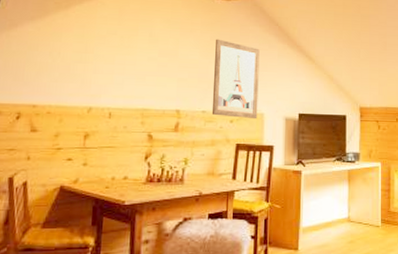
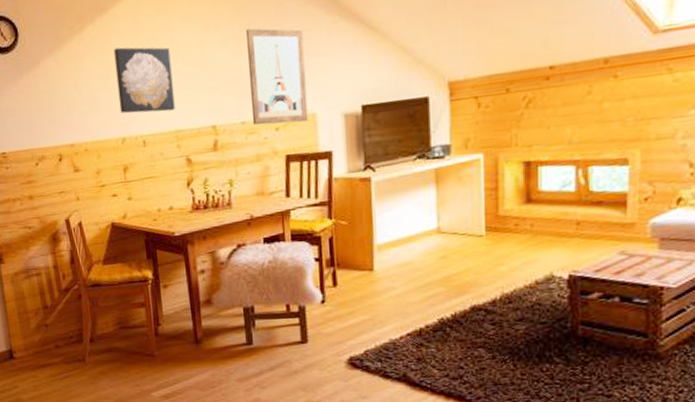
wall art: none [91,29,148,91] -> present [113,47,175,114]

